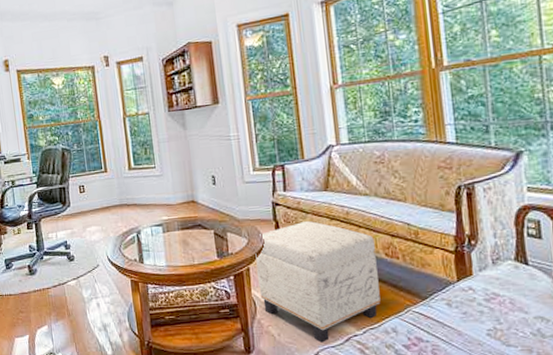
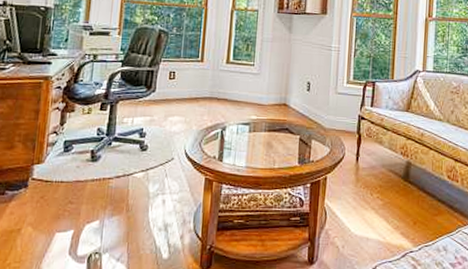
ottoman: present [255,220,381,343] -> none [332,137,441,257]

